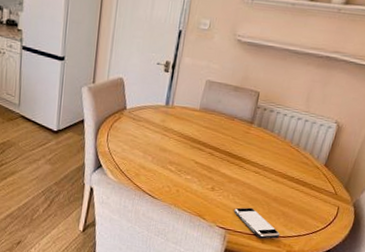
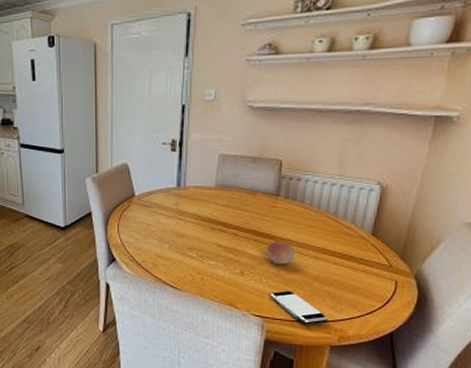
fruit: none [235,163,261,185] -> present [265,241,296,265]

